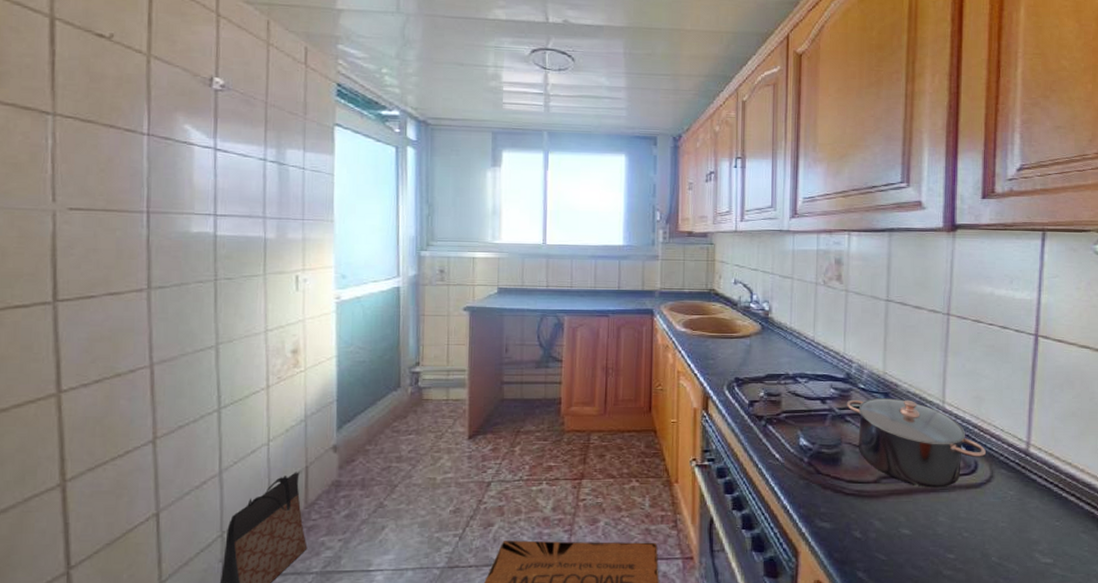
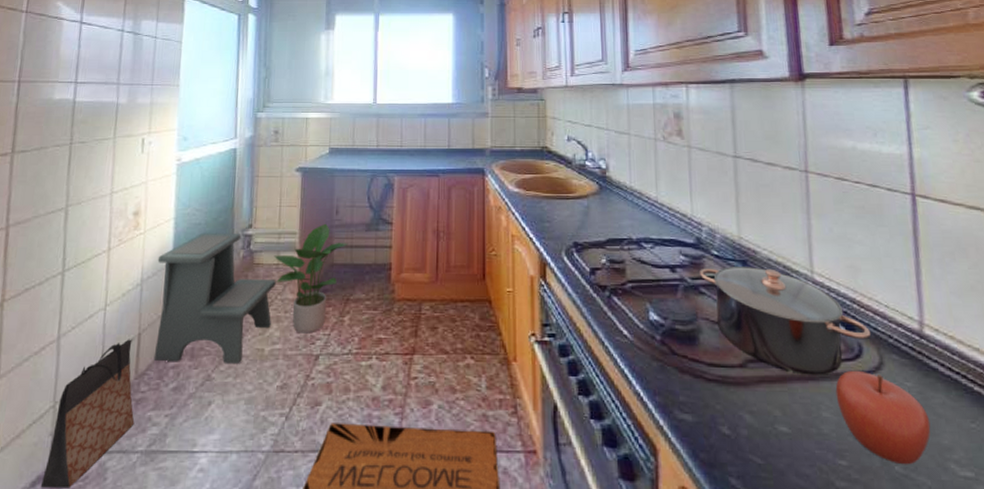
step stool: none [321,370,446,492] -> present [153,232,276,363]
potted plant: none [443,361,518,463] -> present [274,223,348,334]
fruit: none [952,483,1024,556] -> present [835,370,931,465]

